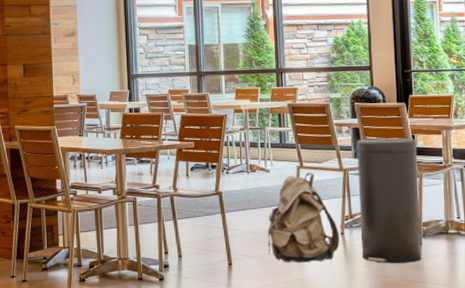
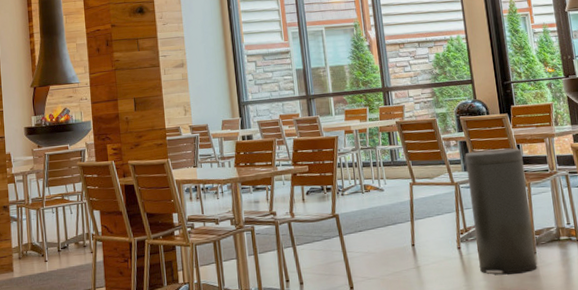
backpack: present [267,172,340,263] -> none [385,188,457,282]

